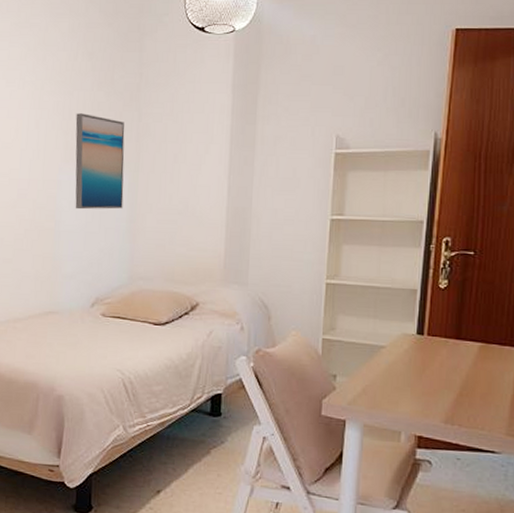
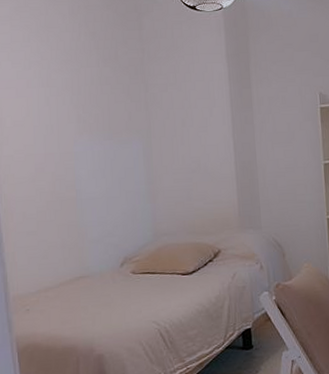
wall art: present [75,113,125,210] -> none [85,88,140,178]

